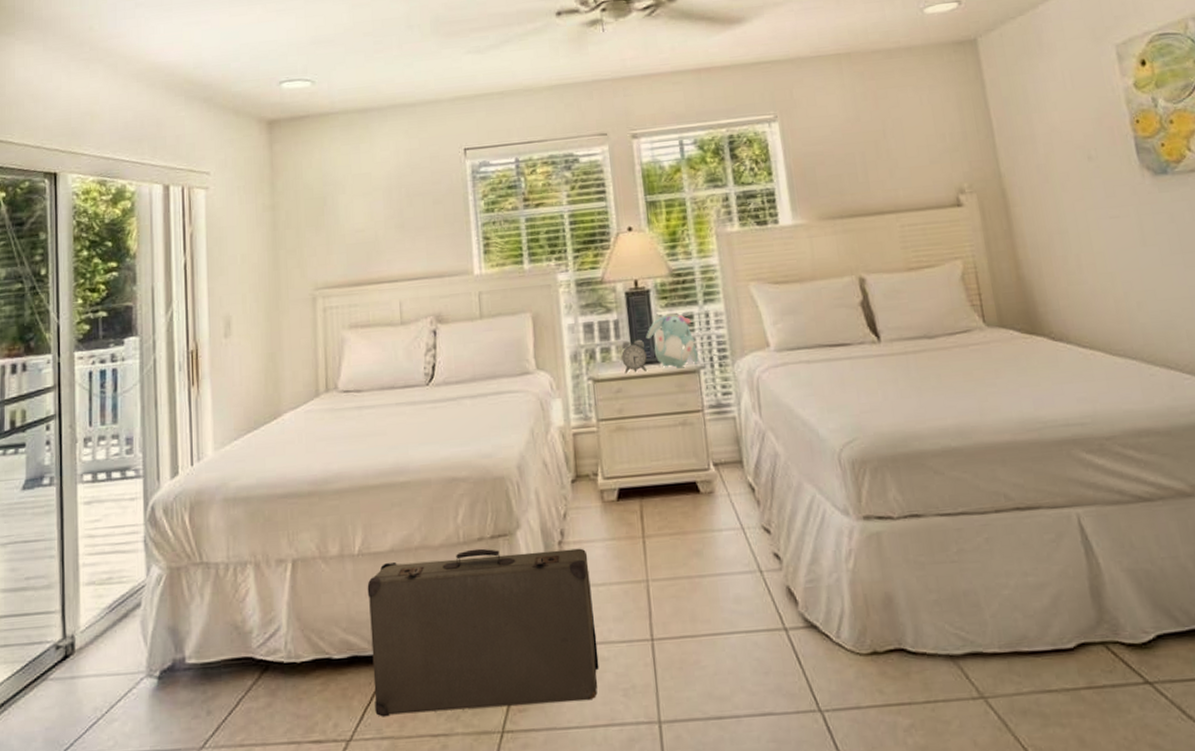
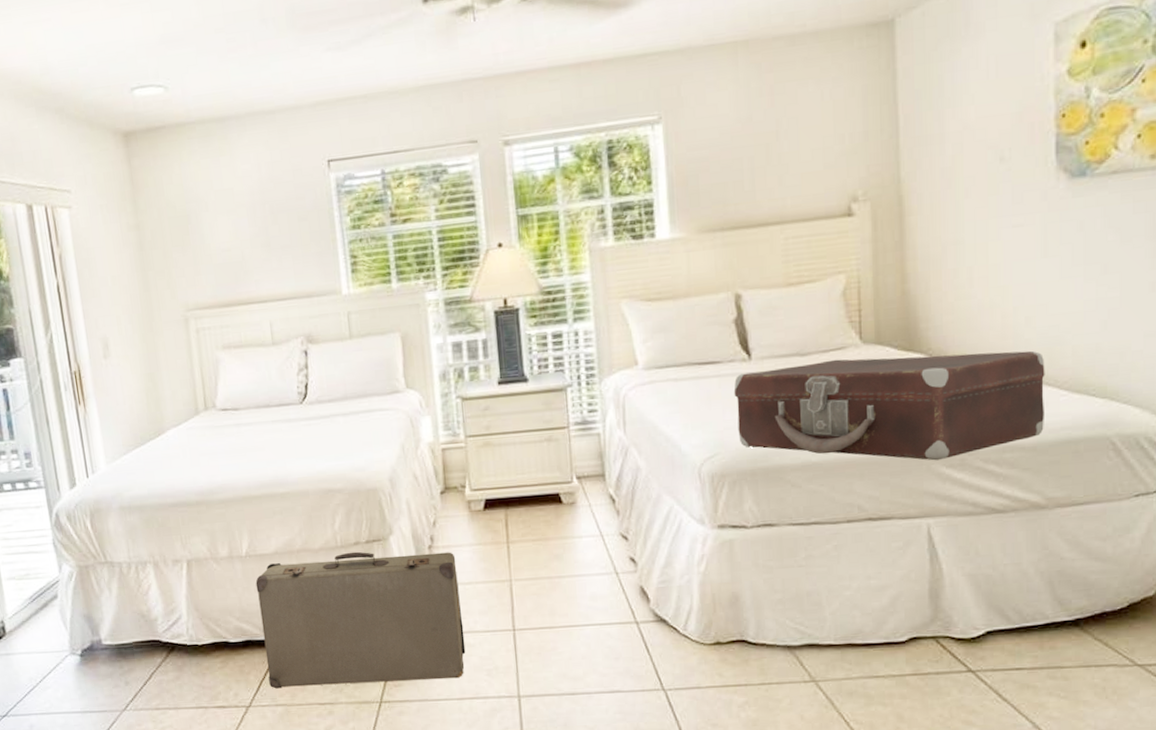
alarm clock: present [621,339,647,374] -> none [489,358,515,392]
stuffed animal: present [646,314,698,369] -> none [514,333,566,387]
suitcase: none [866,334,1175,446] -> present [733,350,1045,461]

